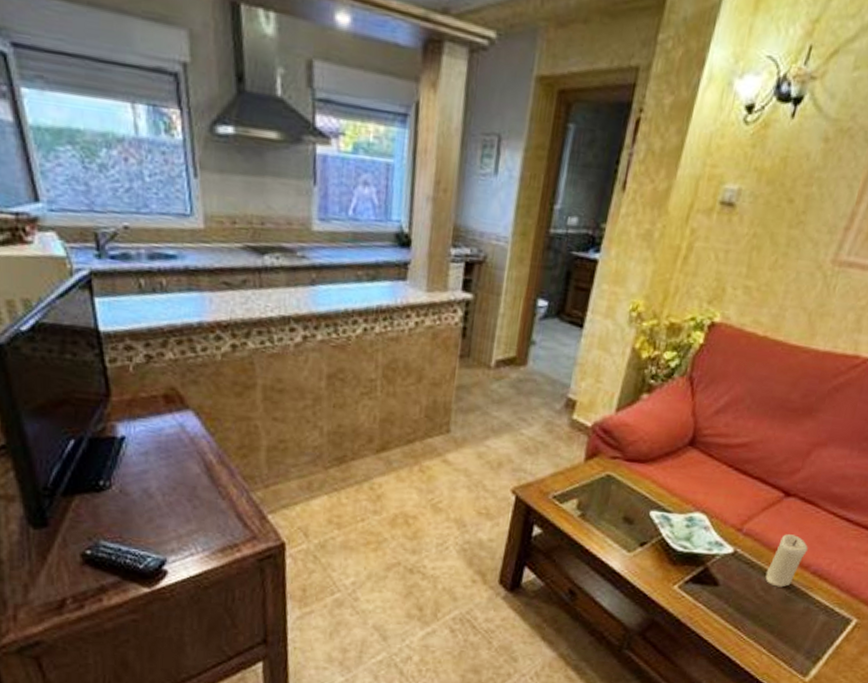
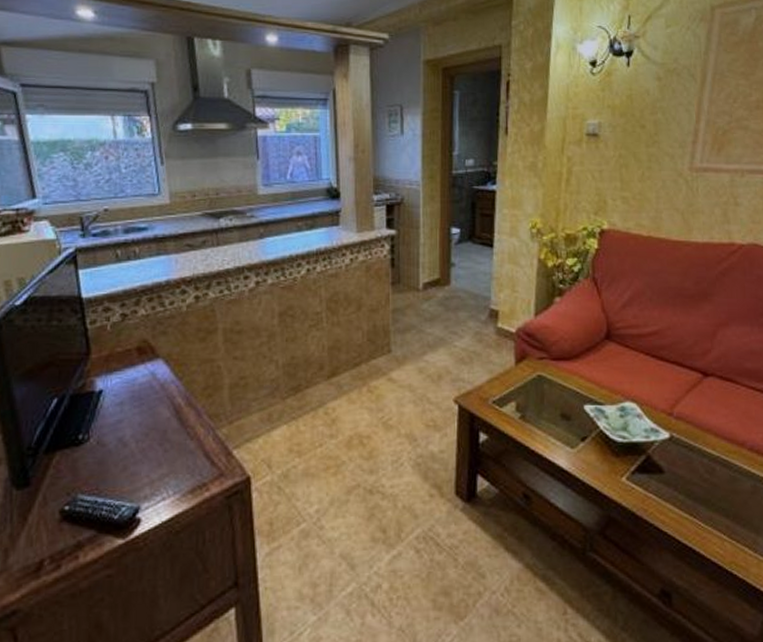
candle: present [765,534,808,587] -> none [705,413,739,468]

